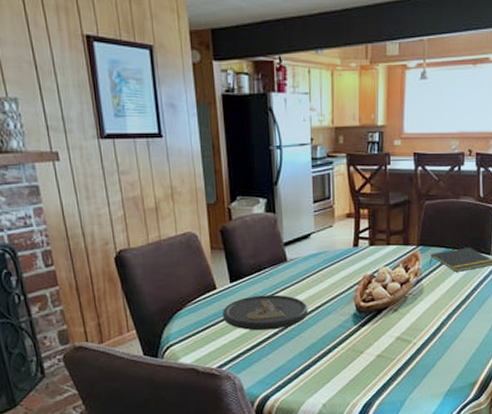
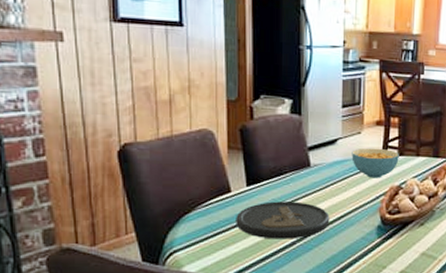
cereal bowl: none [325,239,370,269] -> present [351,148,399,178]

